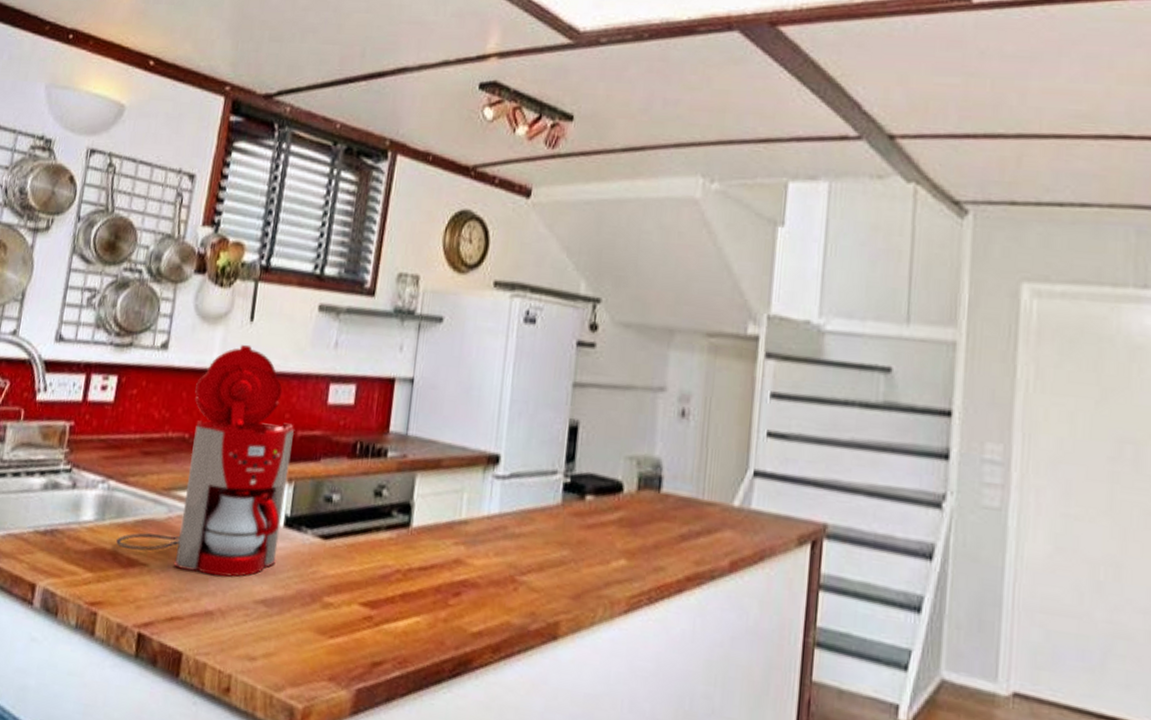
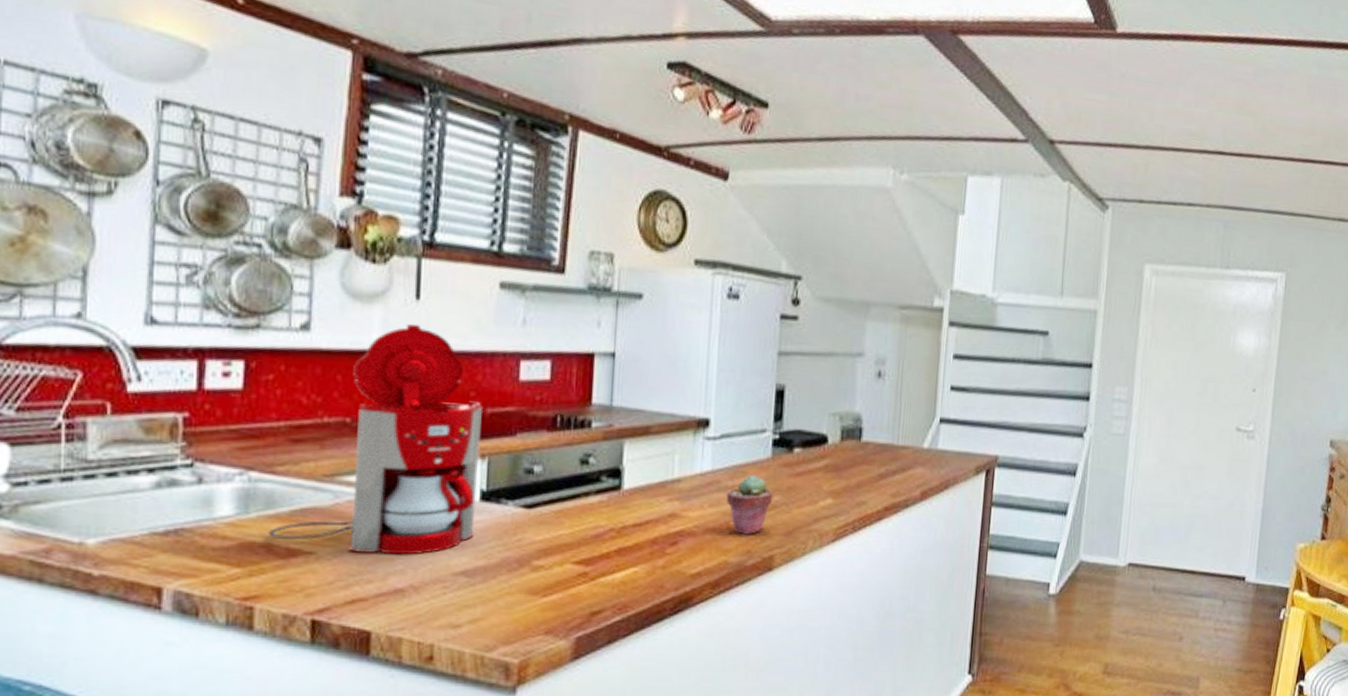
potted succulent: none [512,522,562,594] -> present [726,474,774,535]

